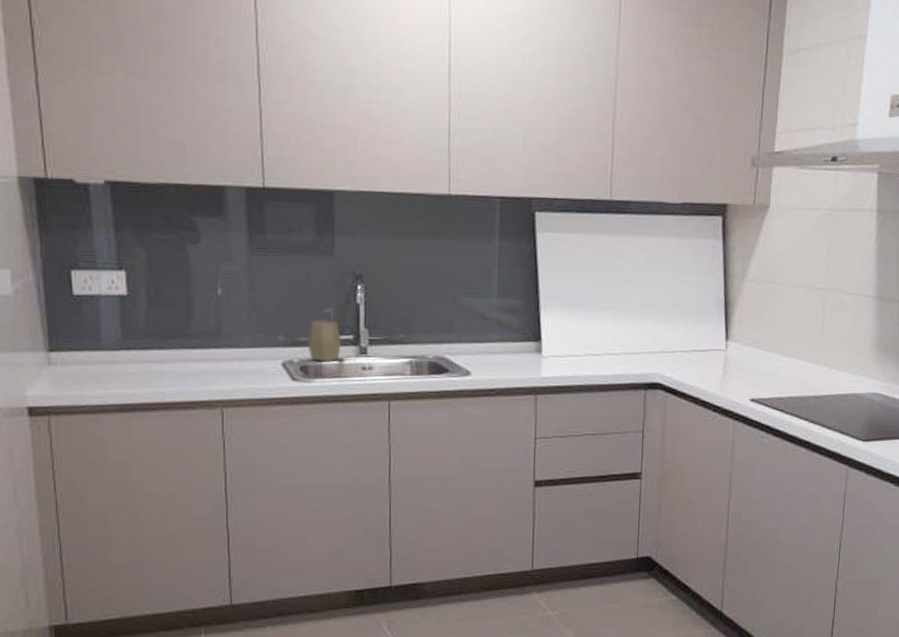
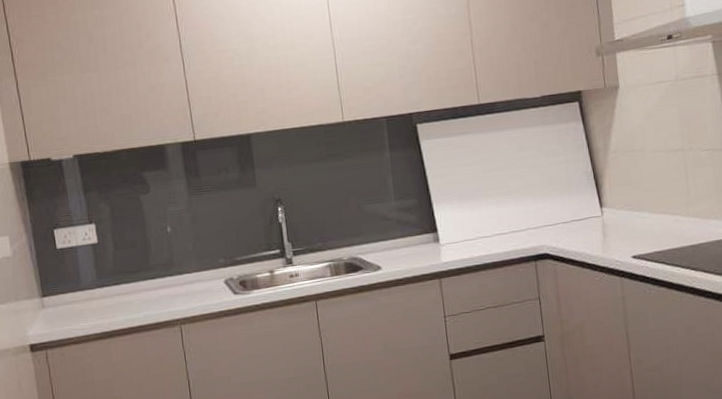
soap dispenser: present [307,308,341,362] -> none [242,229,271,276]

